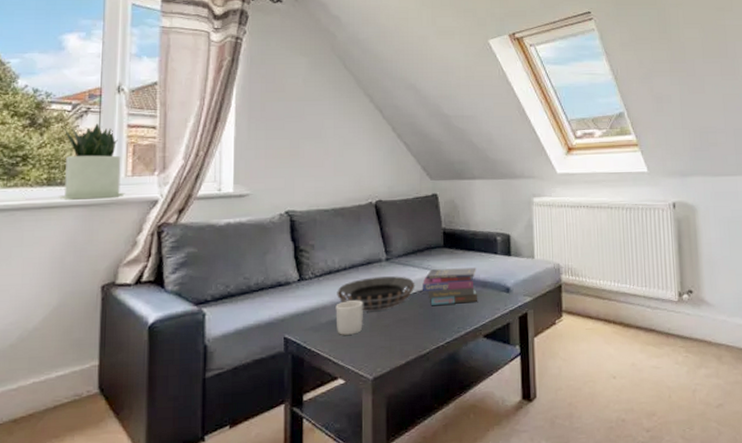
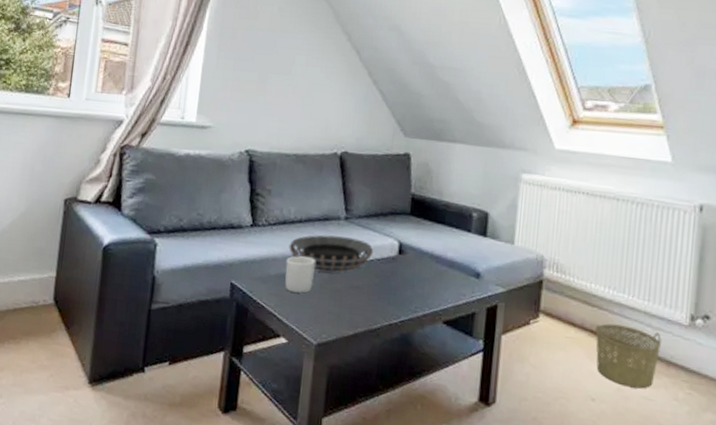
planter: present [59,124,125,201] -> none [34,35,94,113]
books: present [423,267,477,306] -> none [381,237,444,282]
basket: none [608,310,660,361] -> present [595,323,661,389]

